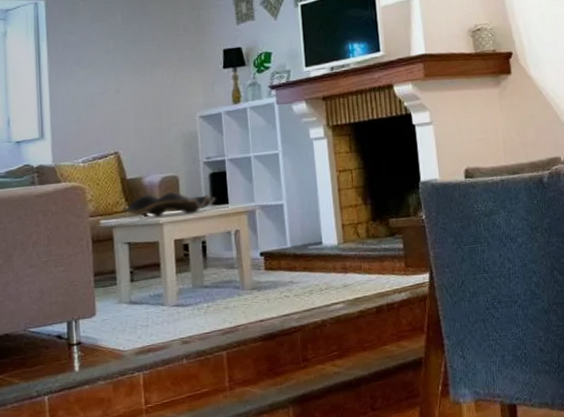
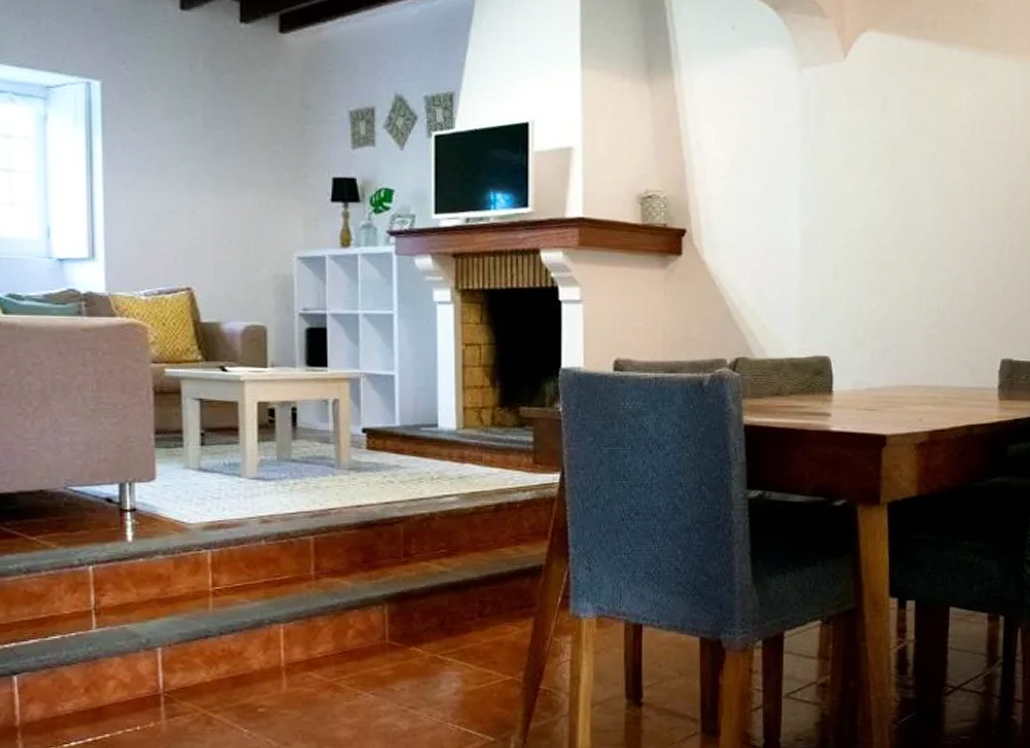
throw blanket: present [100,192,233,226] -> none [165,345,333,377]

